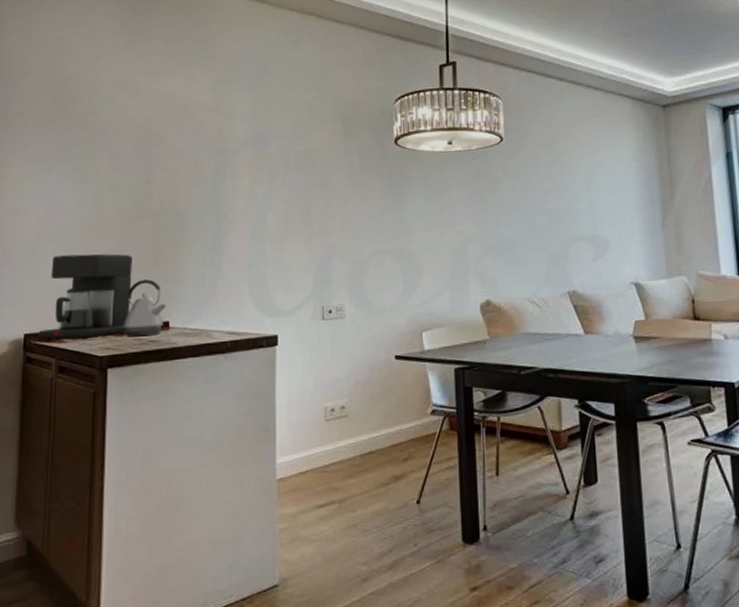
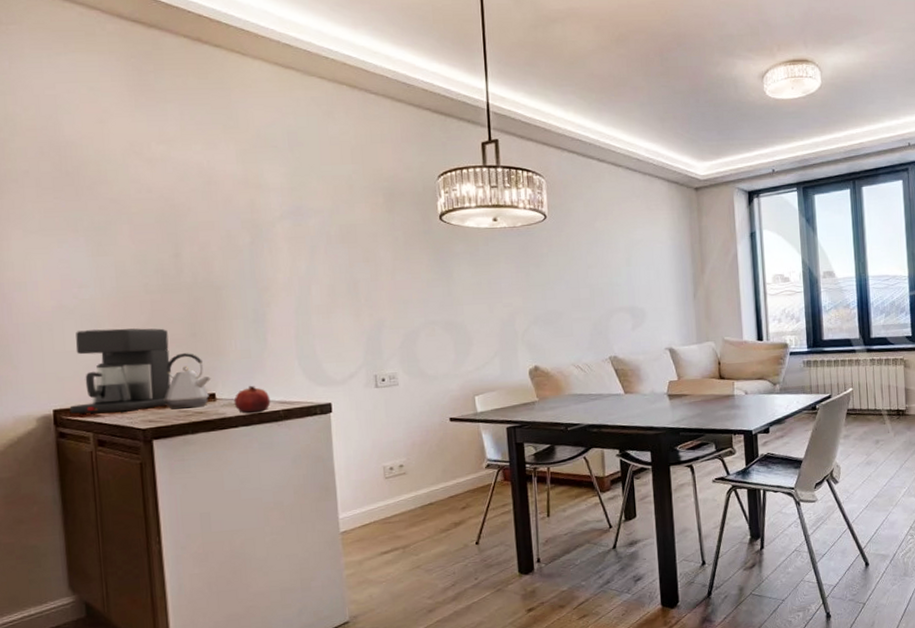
fruit: none [185,314,220,344] -> present [233,385,271,414]

